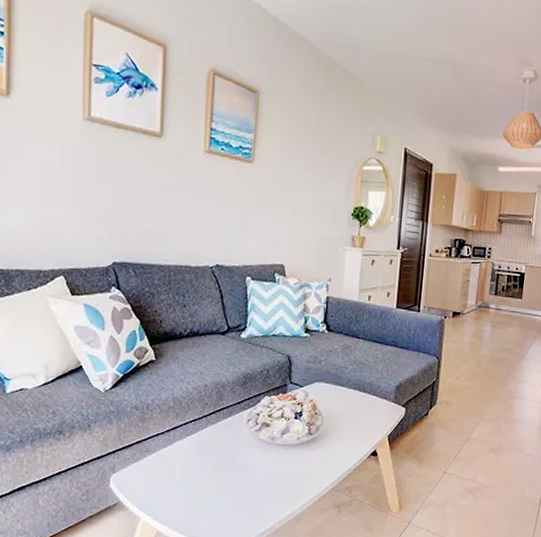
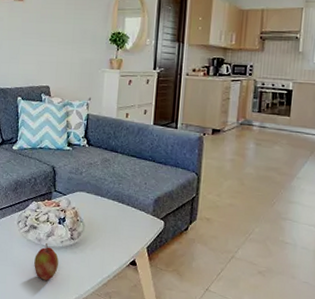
apple: none [267,442,295,482] -> present [34,243,59,281]

